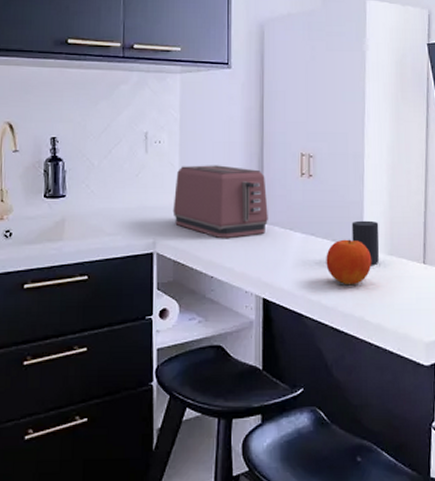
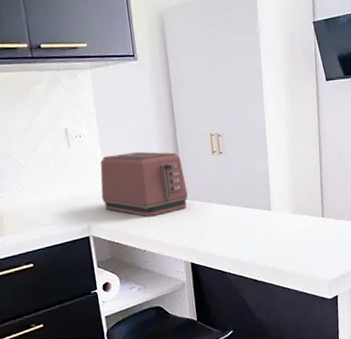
fruit: present [326,239,372,286] -> none [241,204,280,243]
cup: present [351,220,380,265] -> none [260,186,286,224]

